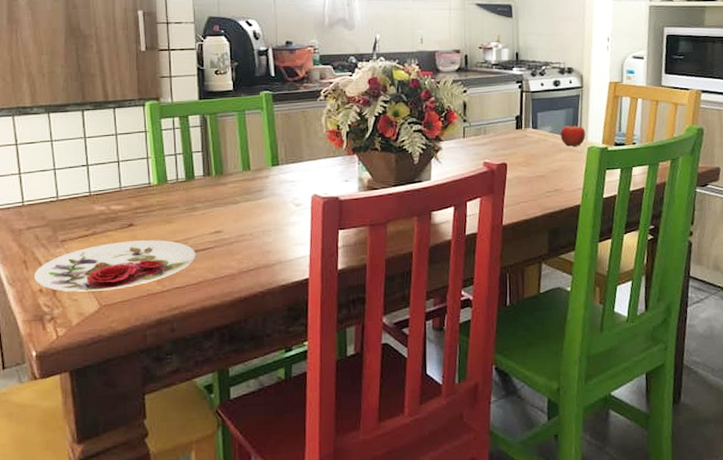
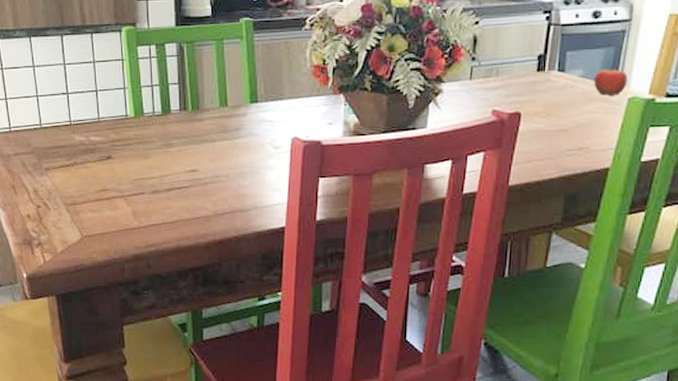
plate: present [33,239,197,292] -> none [22,174,172,221]

